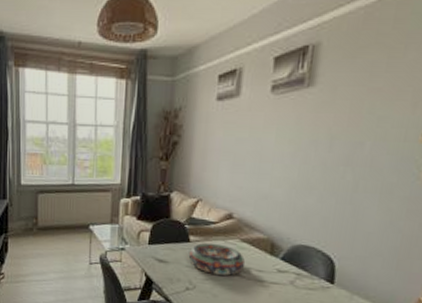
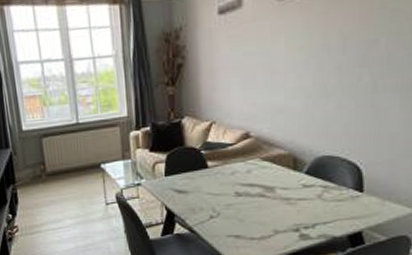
decorative bowl: present [188,243,246,276] -> none [208,166,269,198]

